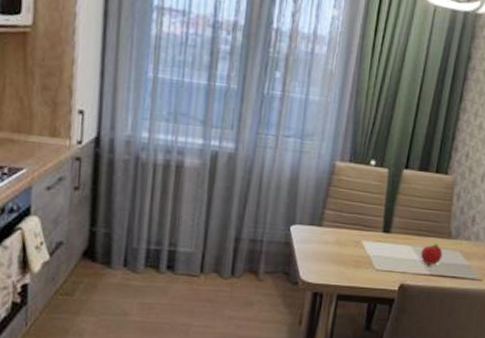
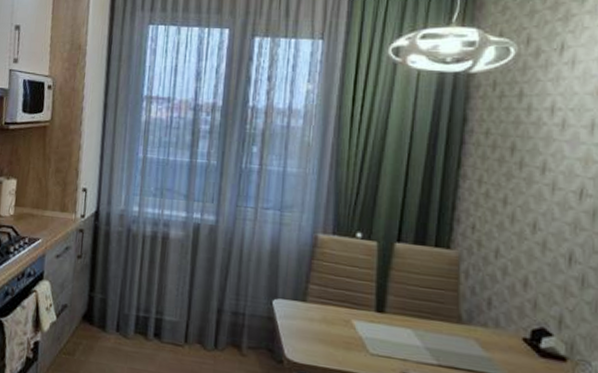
fruit: present [420,243,443,265] -> none [423,328,452,354]

